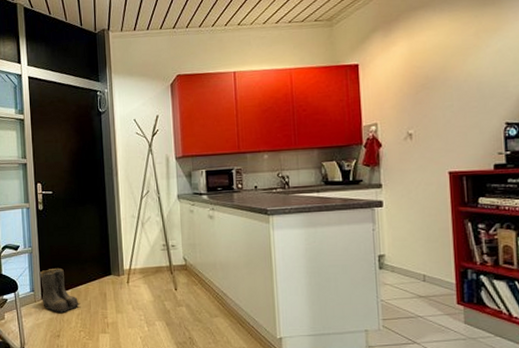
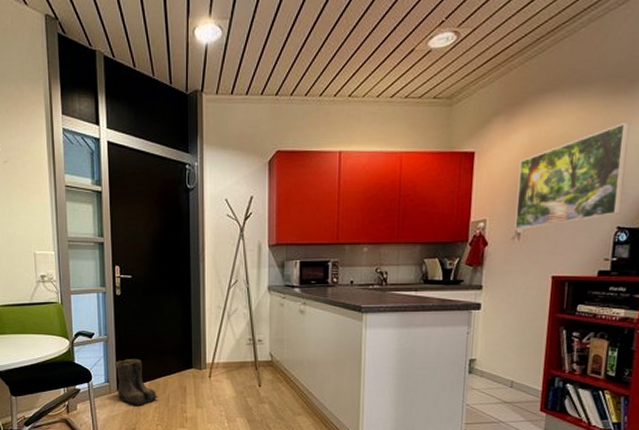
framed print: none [402,30,506,132] -> present [515,123,630,231]

